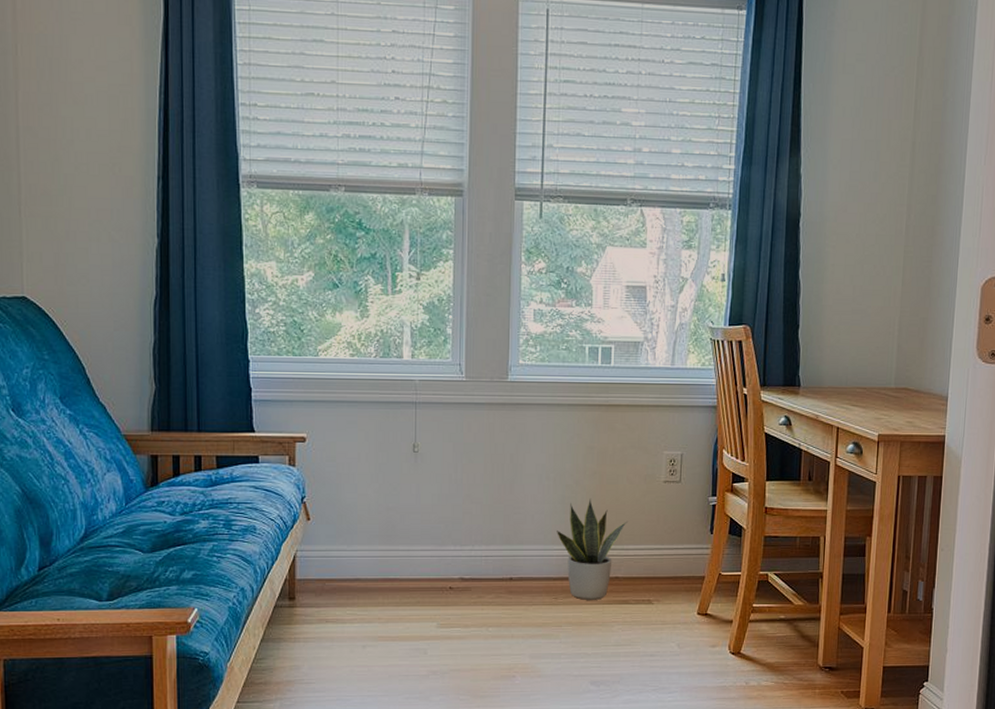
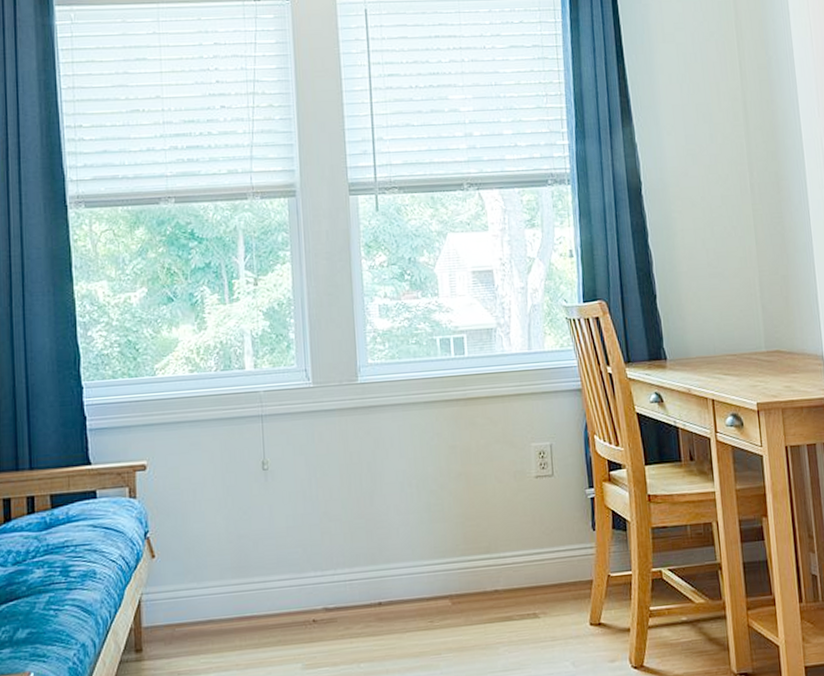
potted plant: present [557,498,628,600] -> none [425,503,501,621]

